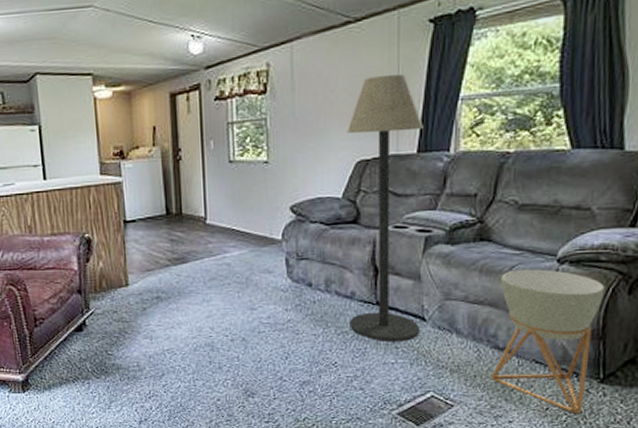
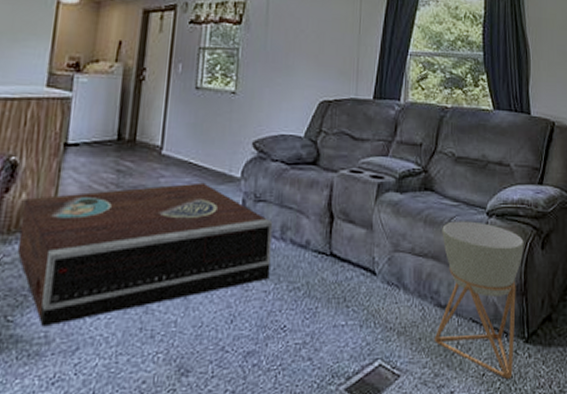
stereo: none [101,246,318,359] -> present [18,182,273,327]
floor lamp: present [347,75,424,341] -> none [302,23,379,299]

